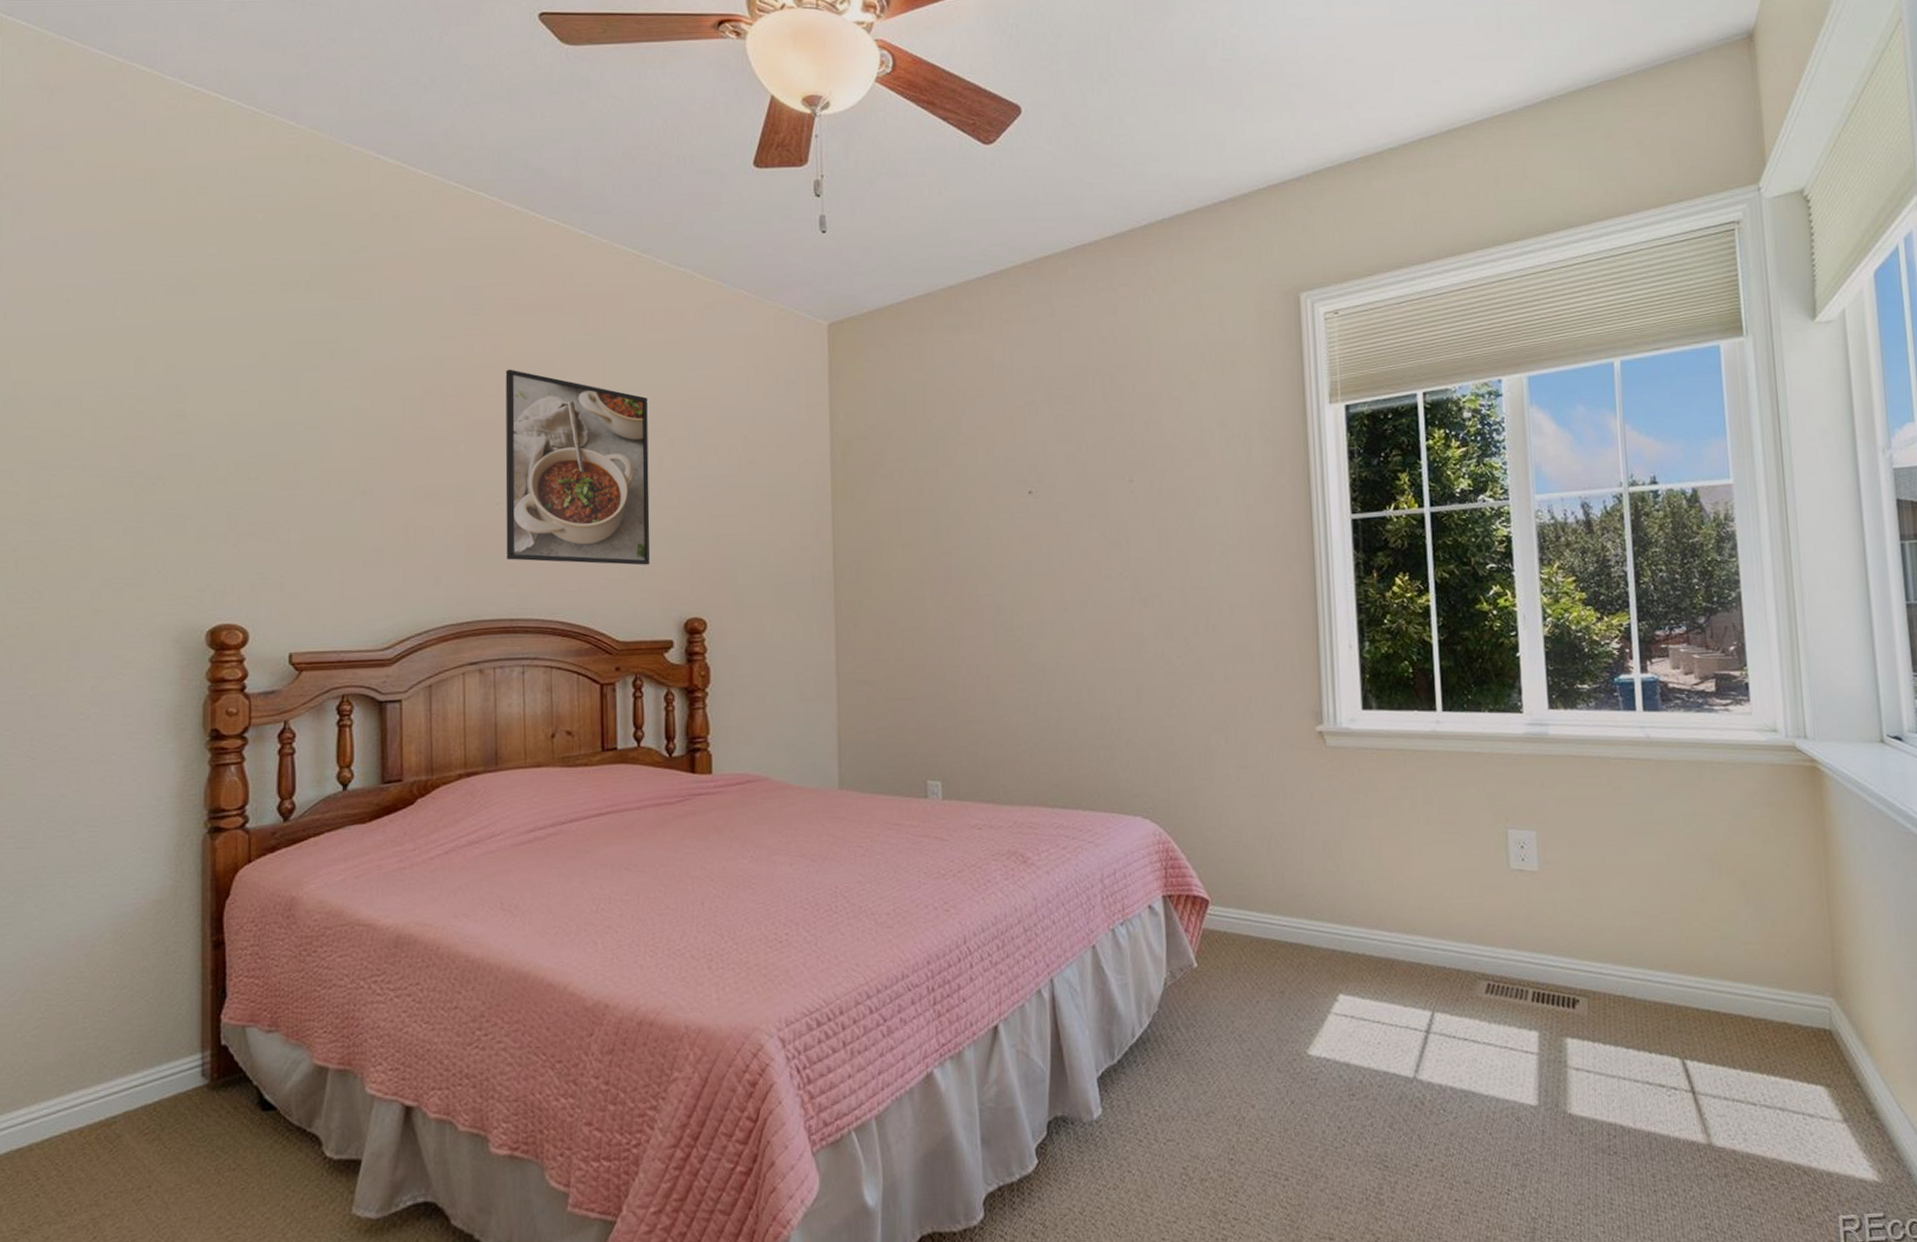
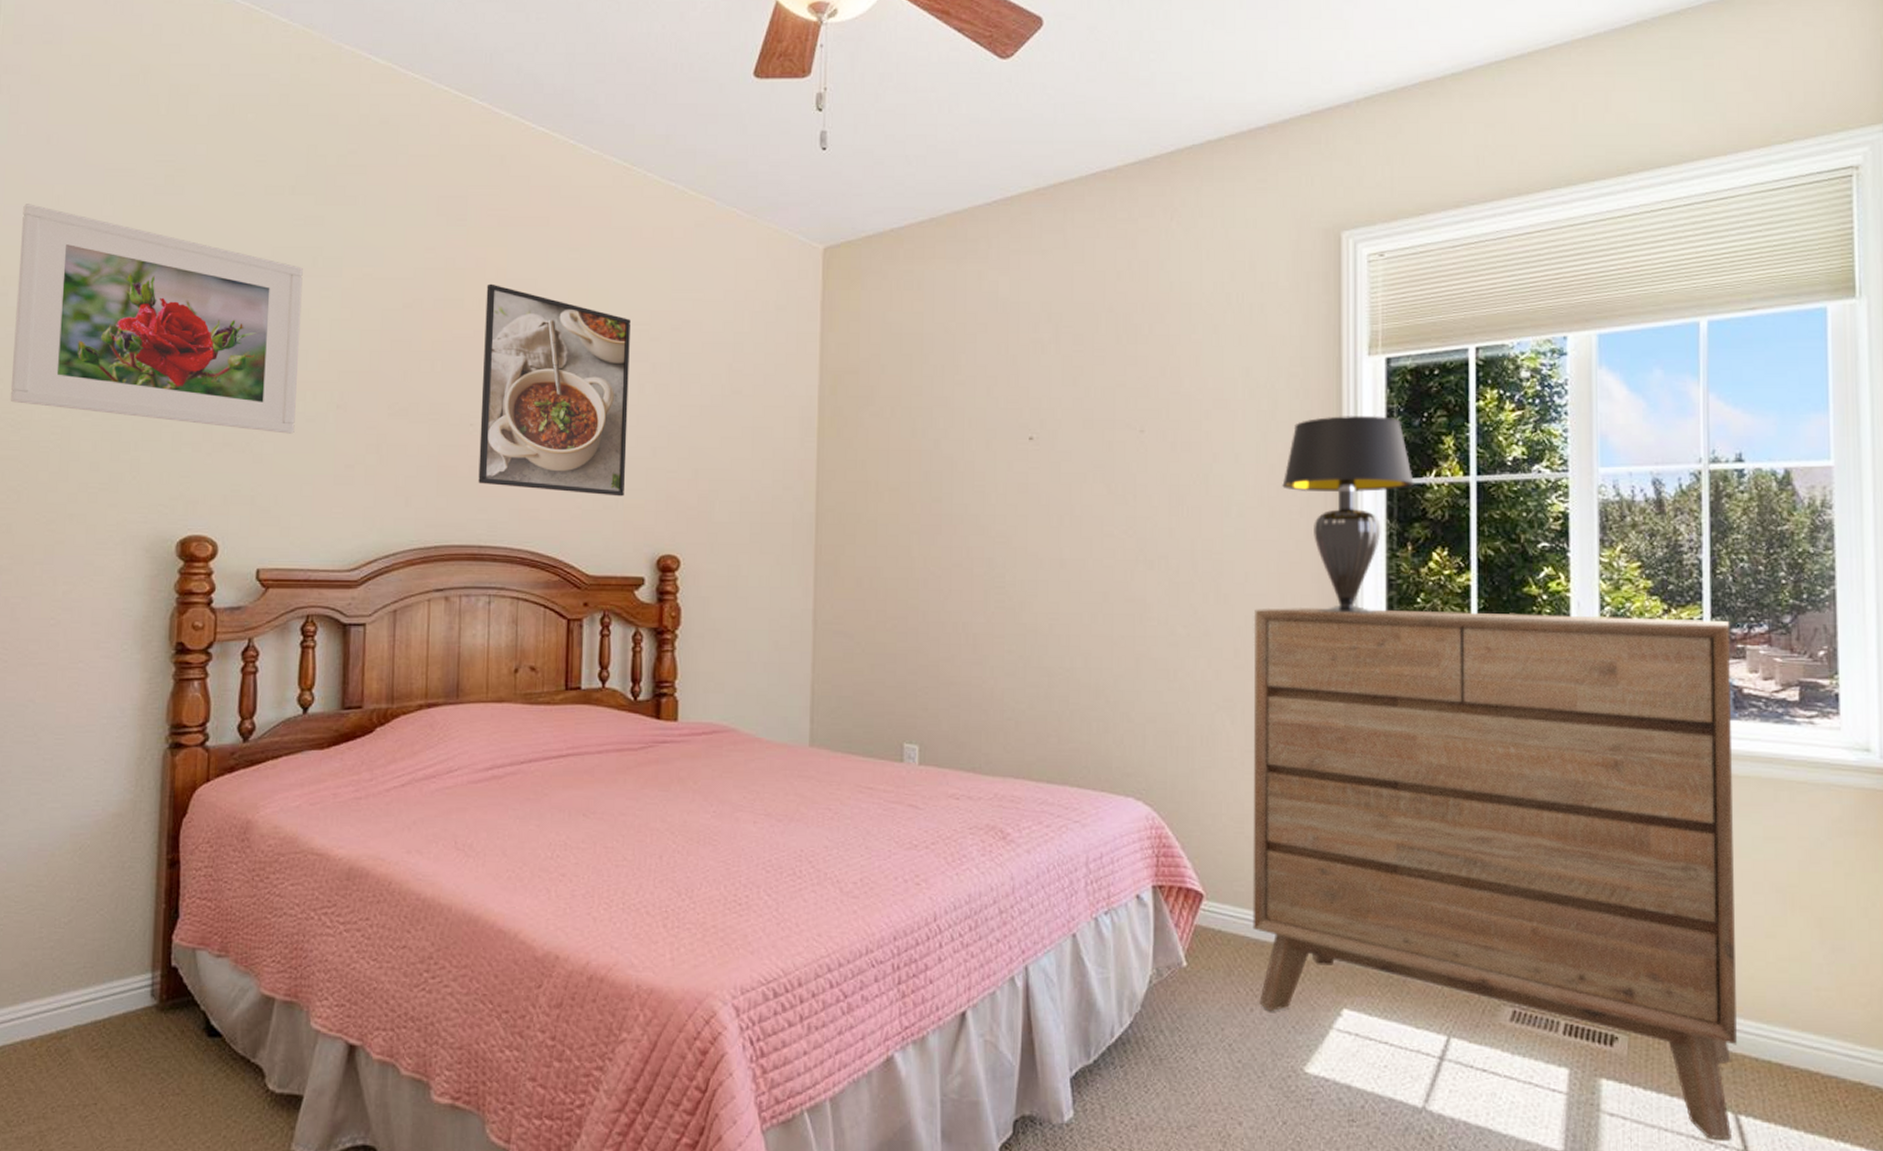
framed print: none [26,308,322,521] -> present [10,204,303,434]
dresser: none [1240,624,1681,1084] -> present [1252,607,1737,1140]
table lamp: none [1259,457,1376,637] -> present [1282,415,1414,613]

